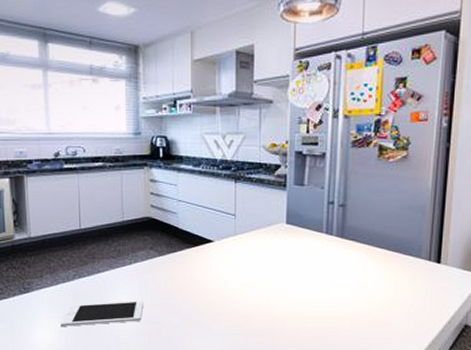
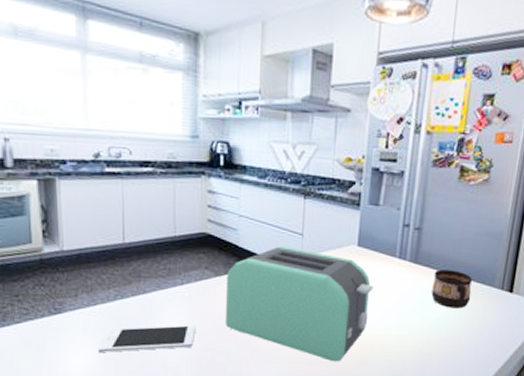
toaster: none [169,227,304,334] -> present [226,246,374,362]
cup: none [360,243,399,280] -> present [431,270,473,309]

